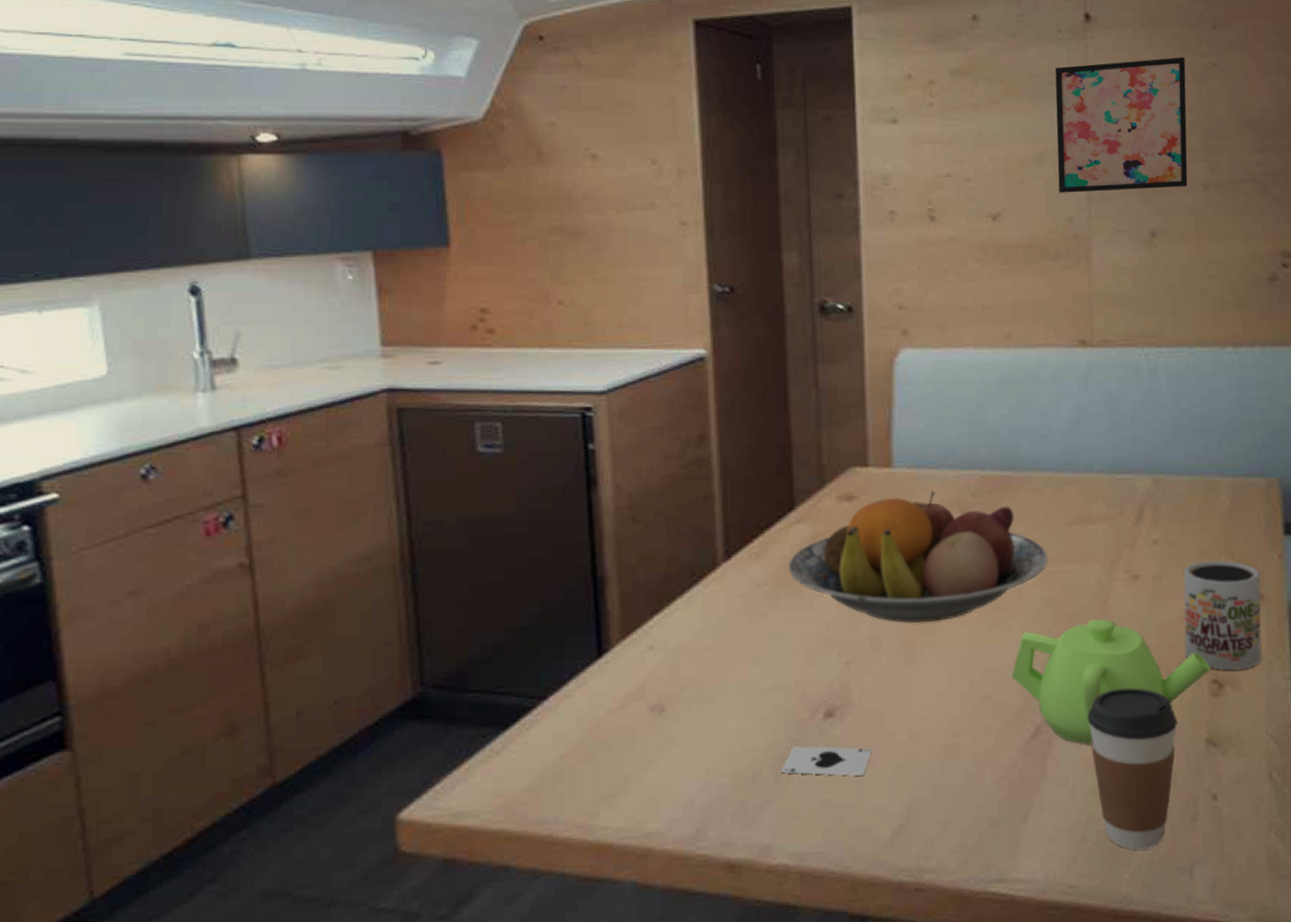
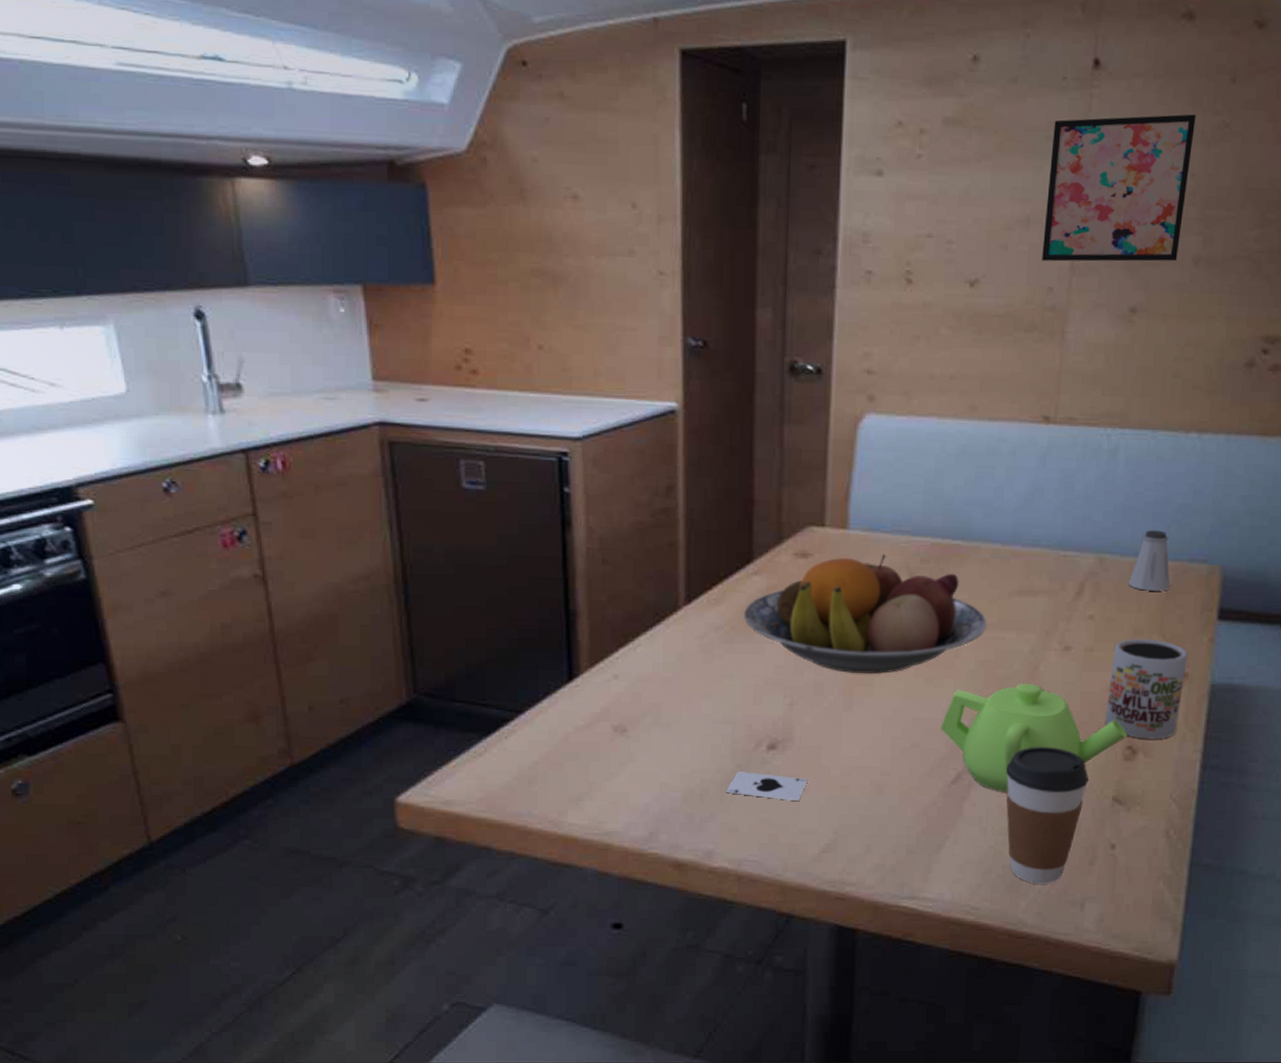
saltshaker: none [1187,446,1231,510] -> present [1127,530,1171,591]

